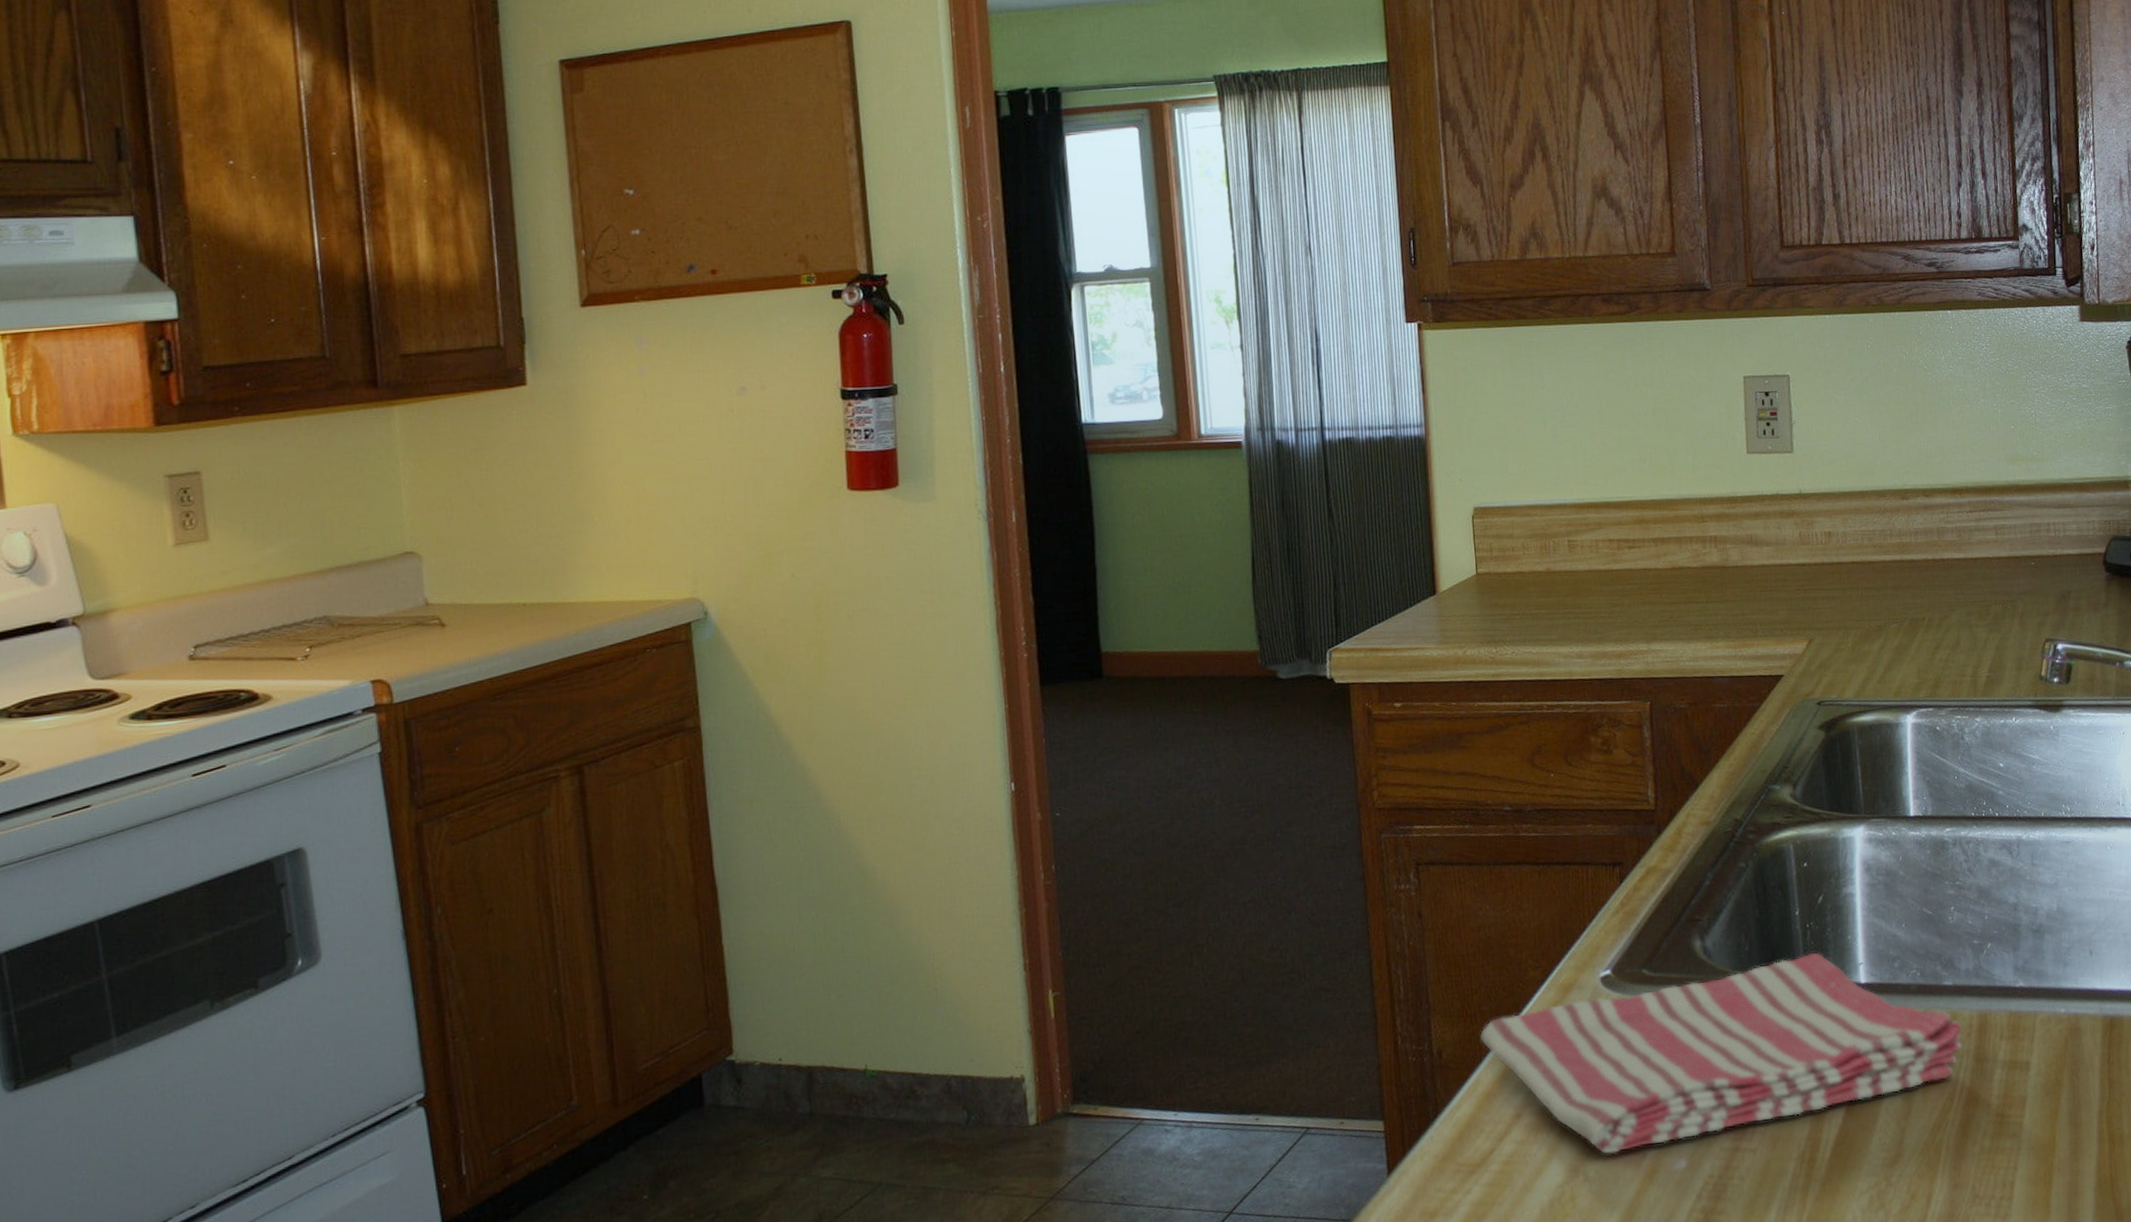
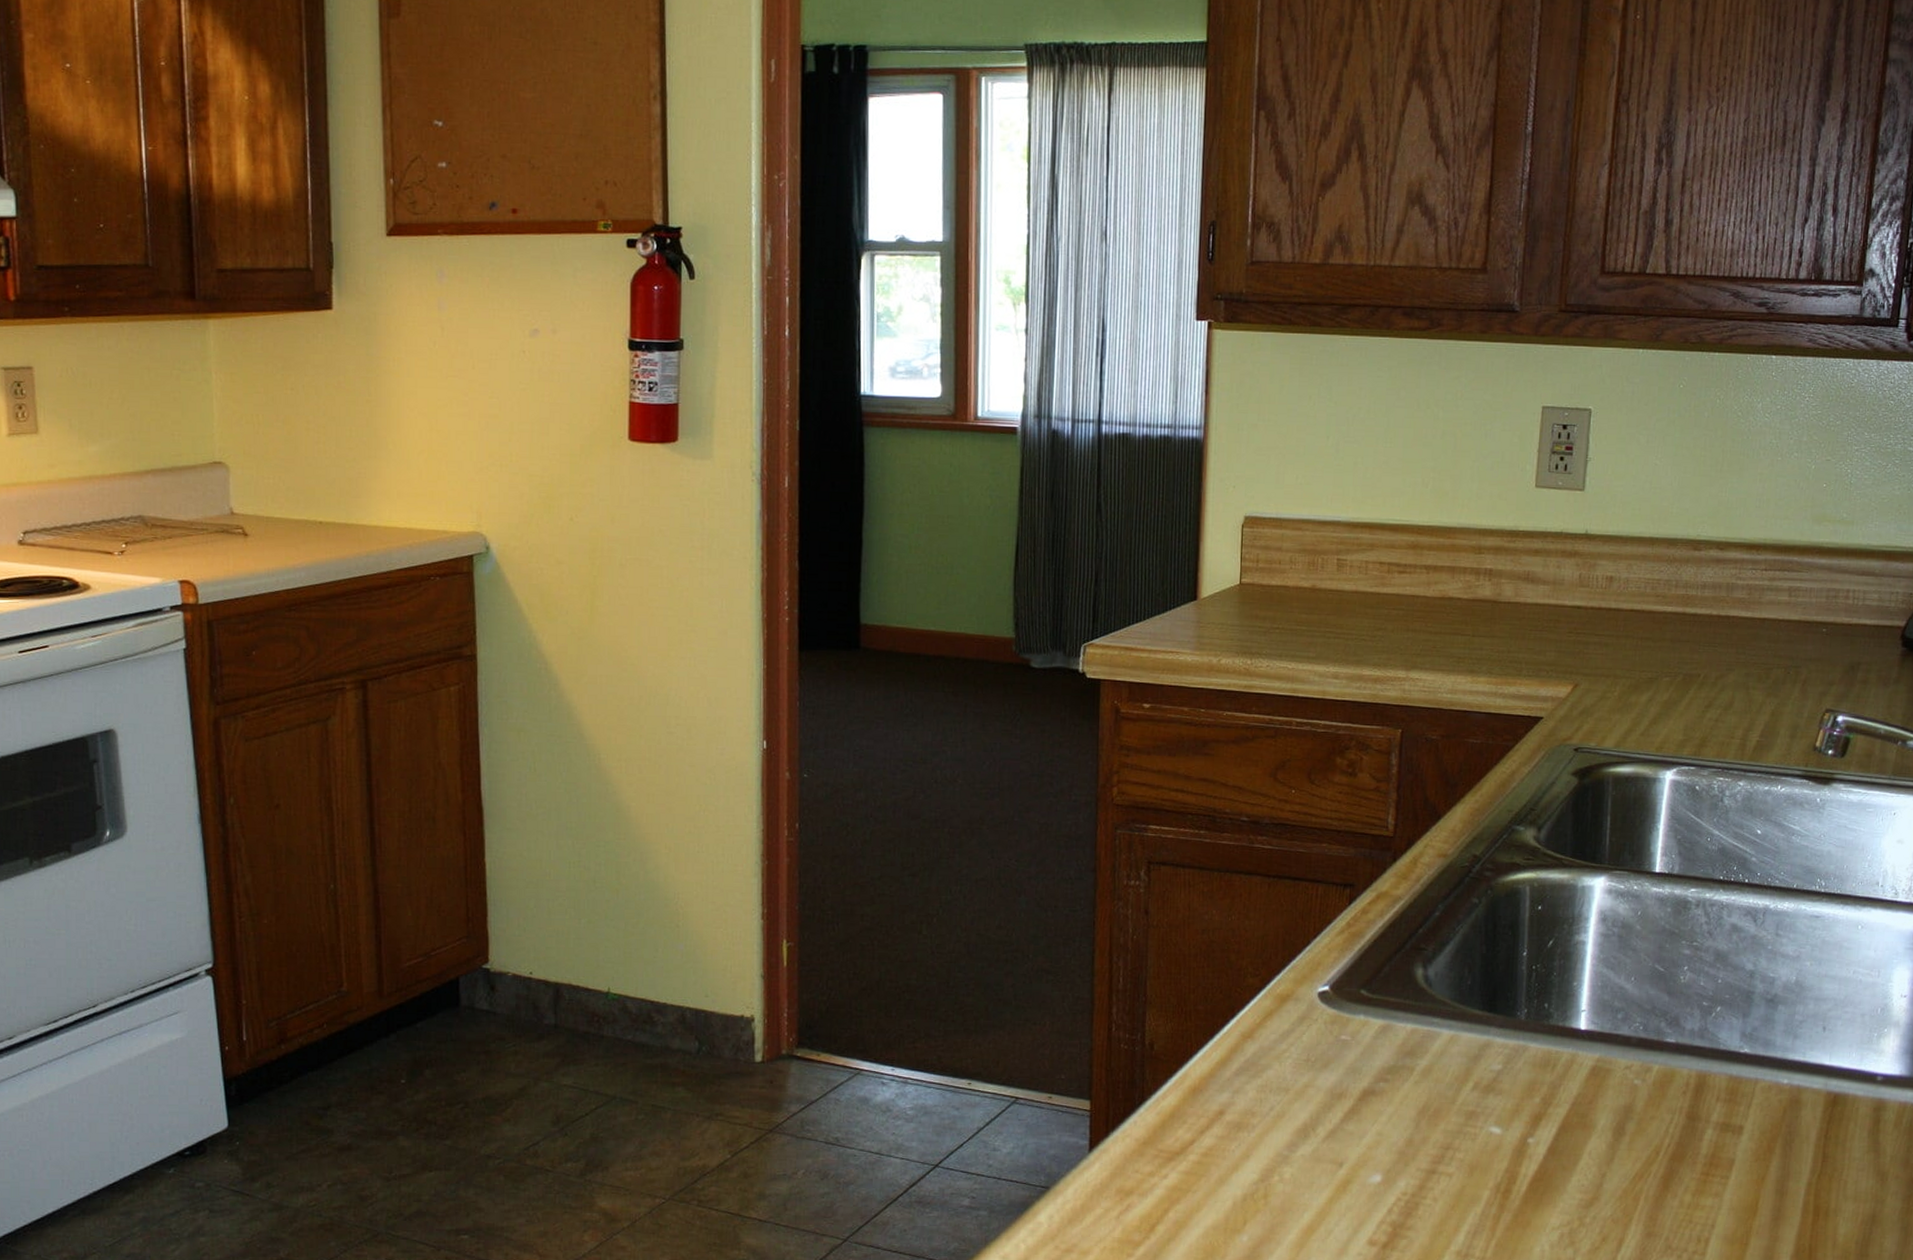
dish towel: present [1481,952,1962,1155] -> none [1193,994,1679,1160]

